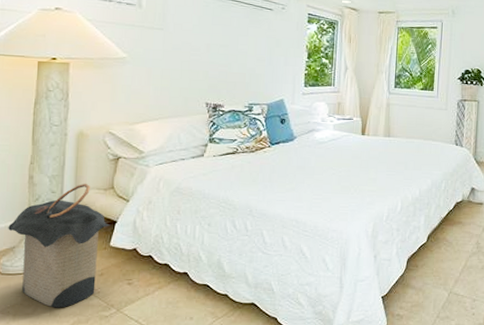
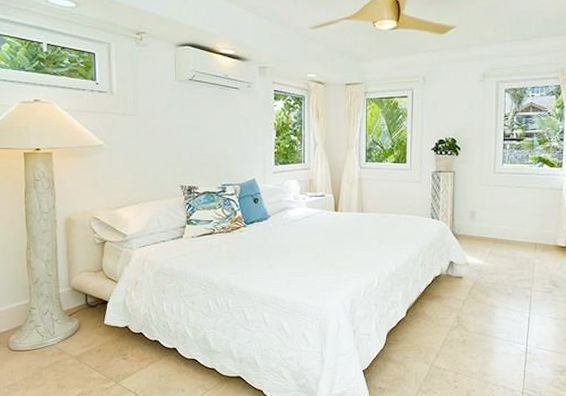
laundry hamper: present [8,183,110,308] -> none [14,266,102,381]

